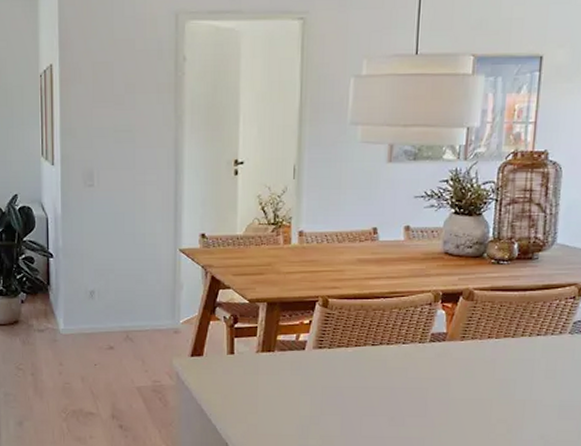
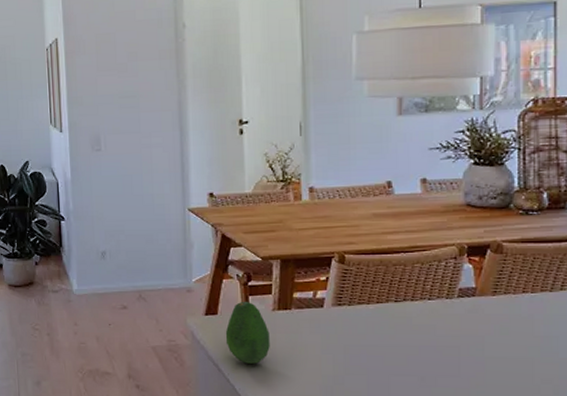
fruit: none [209,343,252,404] -> present [225,301,270,364]

